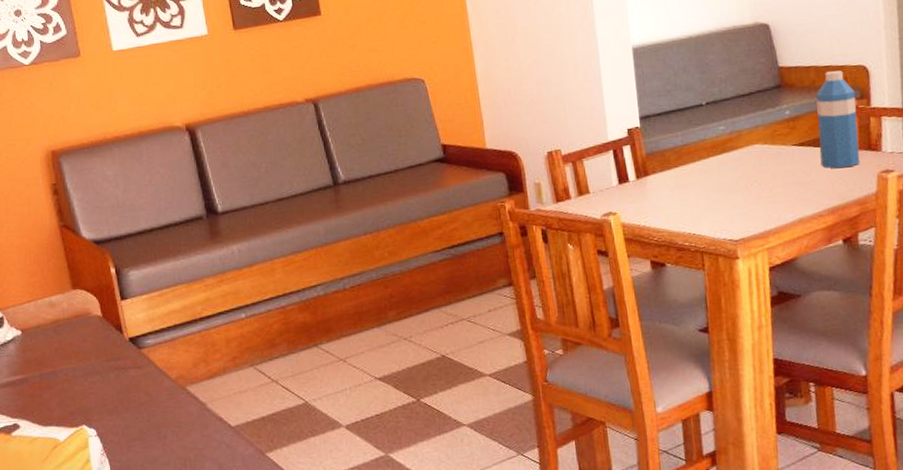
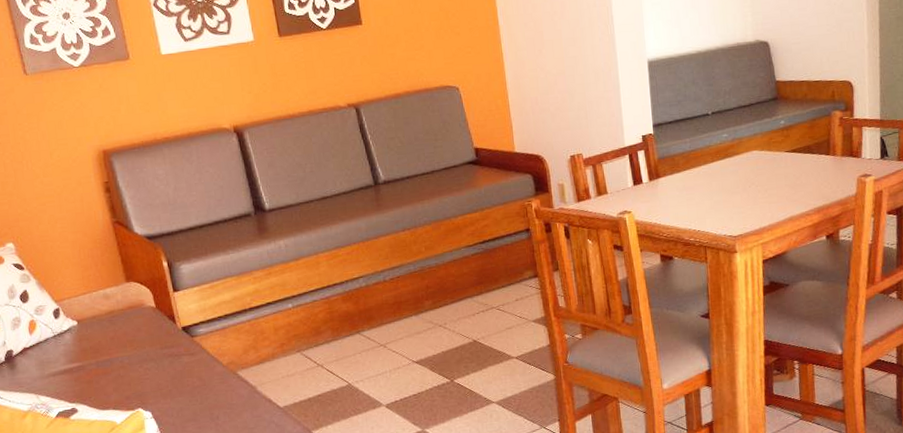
water bottle: present [815,71,860,169] -> none [807,85,843,173]

